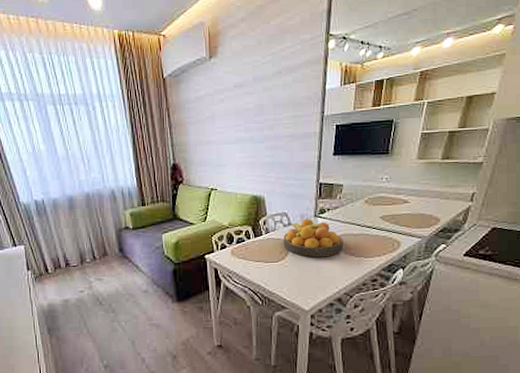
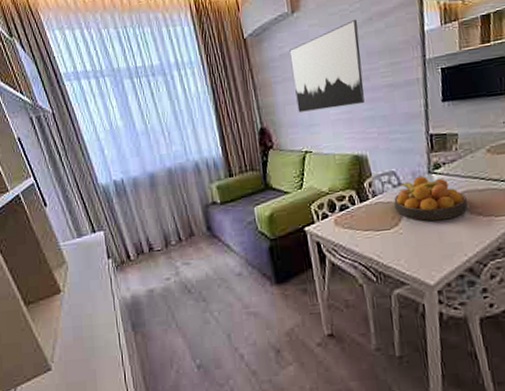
wall art: none [204,72,268,153] -> present [289,20,365,113]

